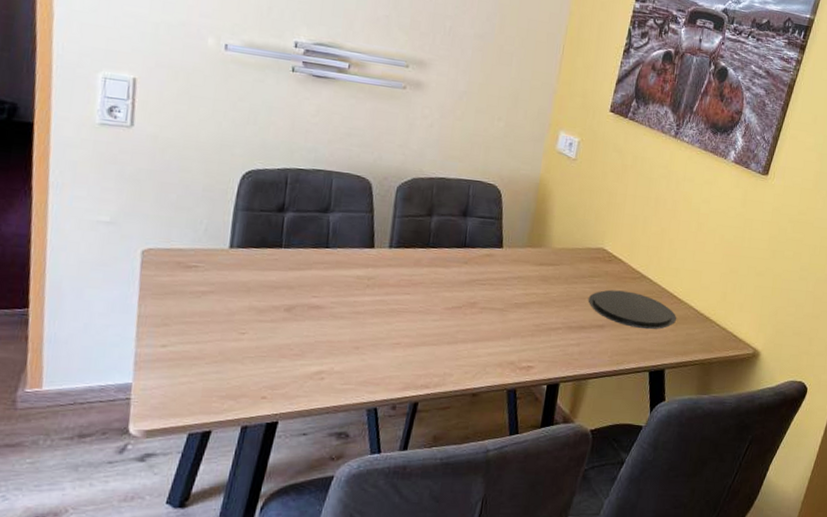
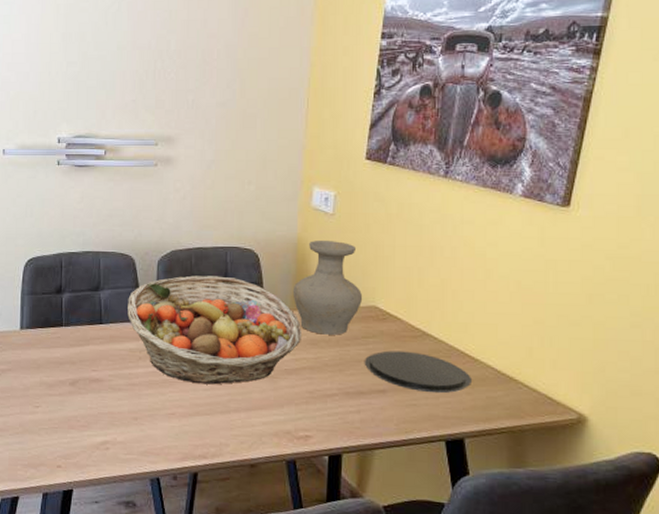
fruit basket: none [358,205,535,316] -> present [127,275,301,385]
vase: none [529,182,593,273] -> present [292,241,362,335]

